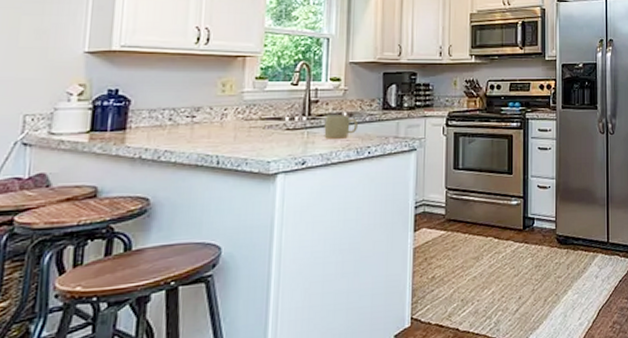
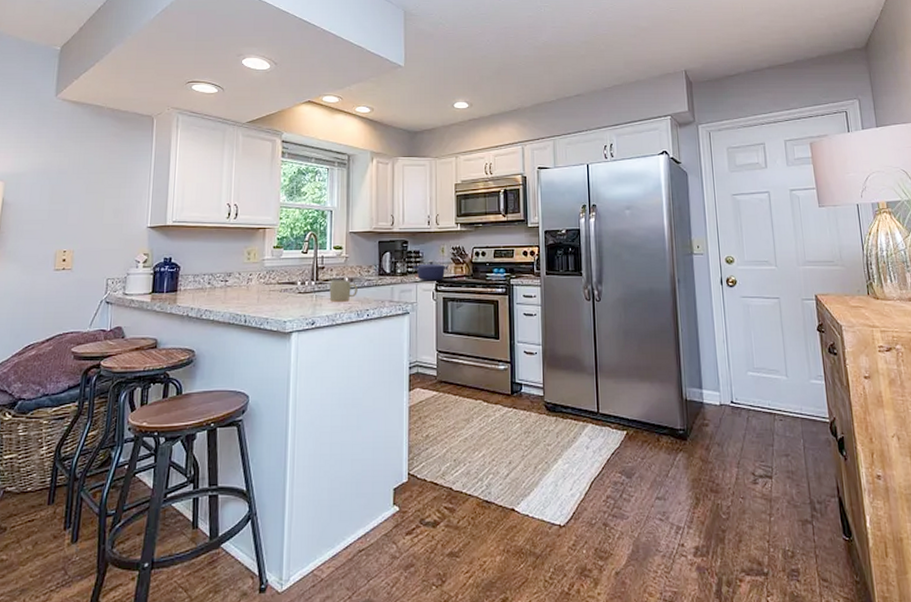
cooking pot: none [422,94,461,116] -> present [413,261,449,281]

